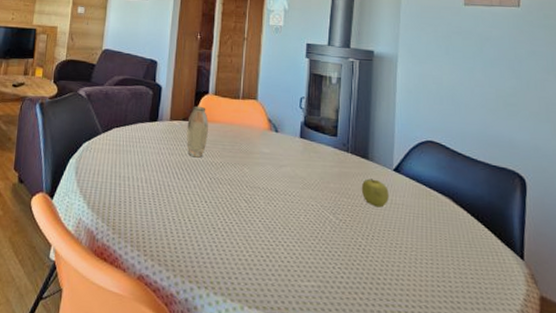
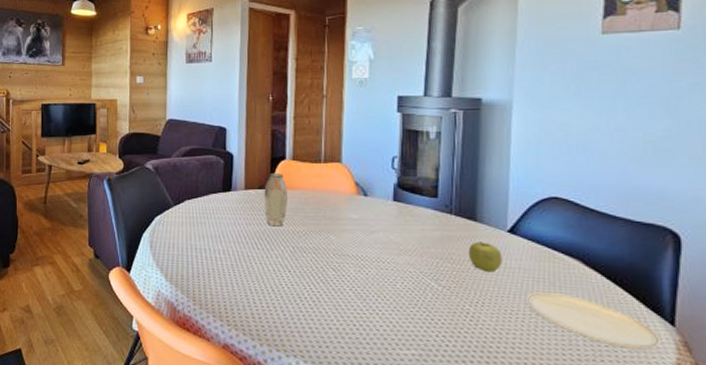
plate: none [408,226,515,282] -> present [526,291,662,350]

